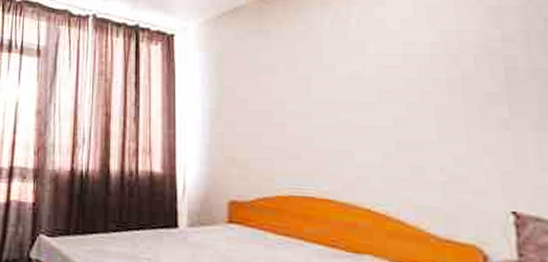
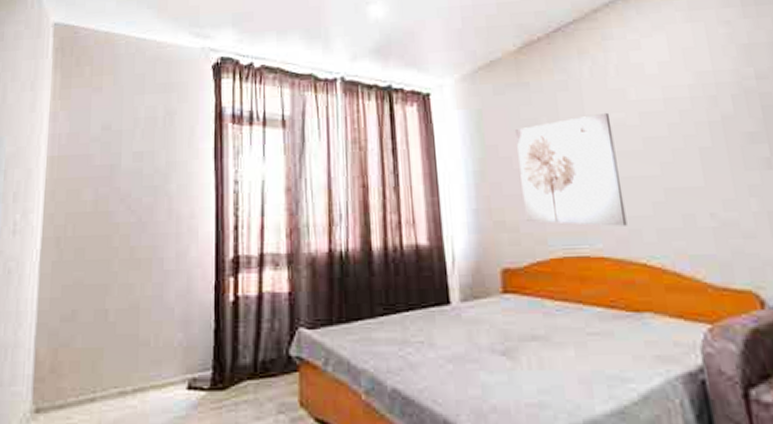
wall art: none [252,63,355,172] -> present [514,112,627,226]

